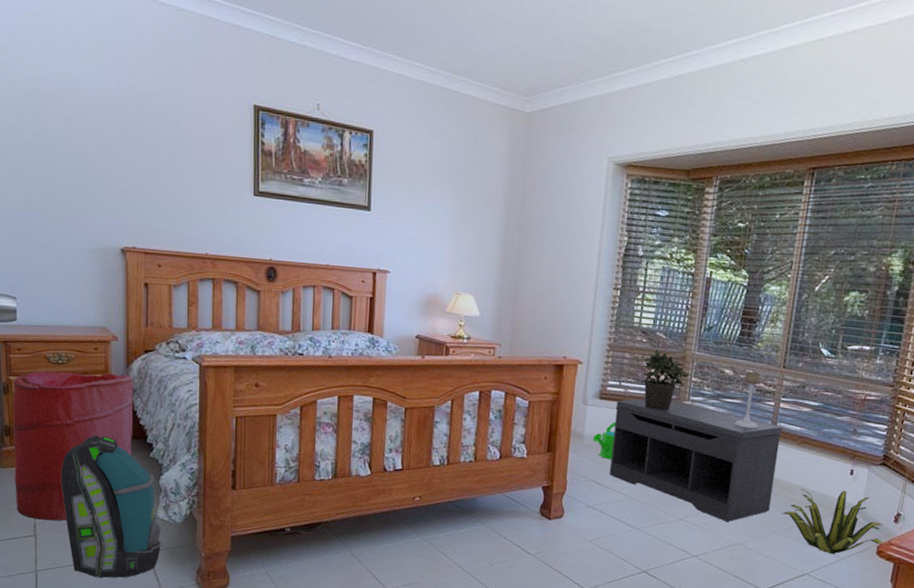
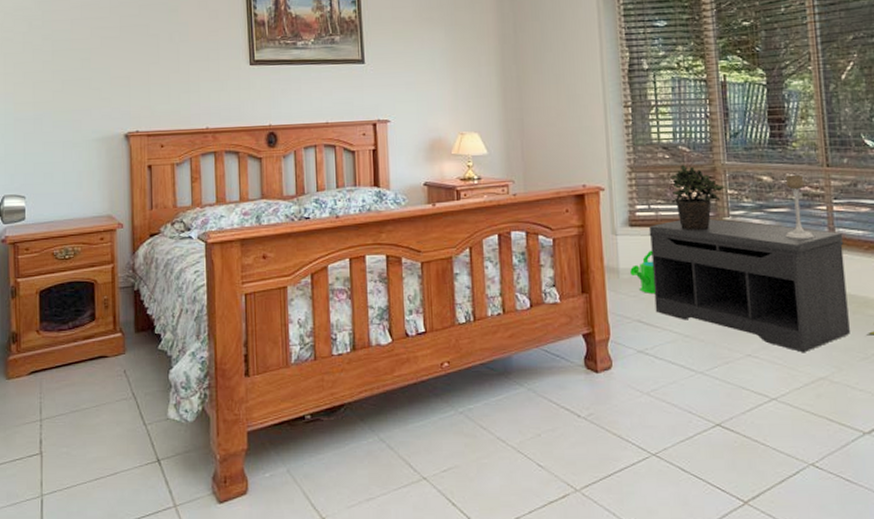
laundry hamper: present [13,371,134,521] -> none [20,262,140,434]
backpack: present [61,435,161,578] -> none [68,331,173,497]

